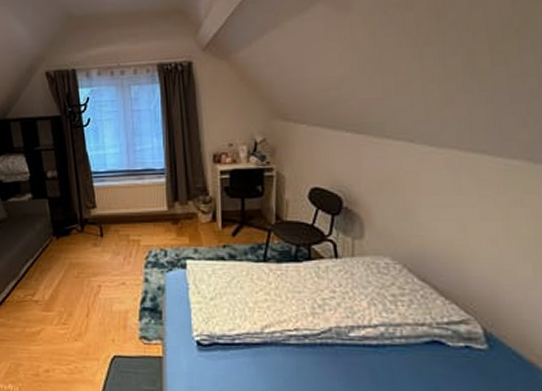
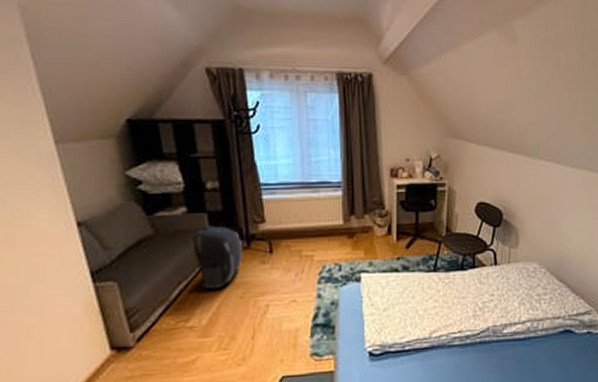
backpack: none [36,210,77,269] -> present [191,226,242,290]

